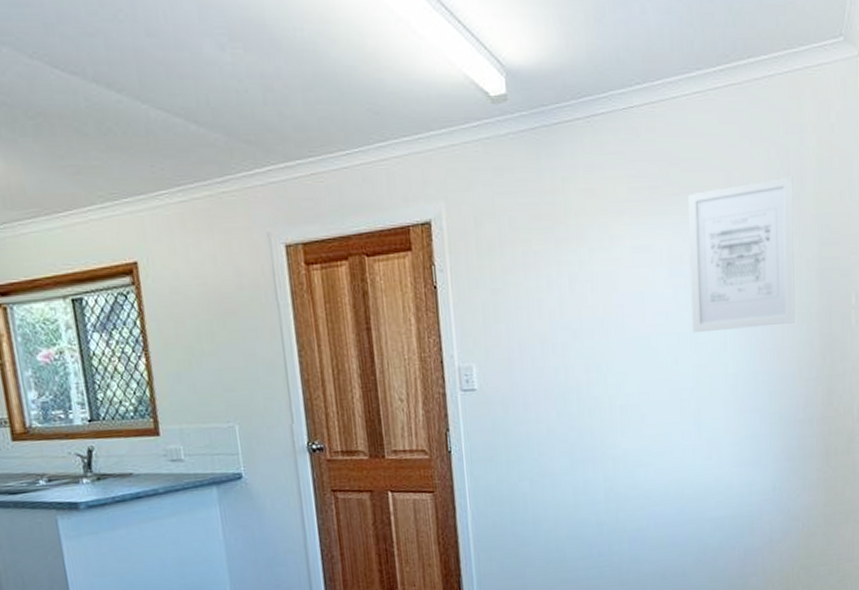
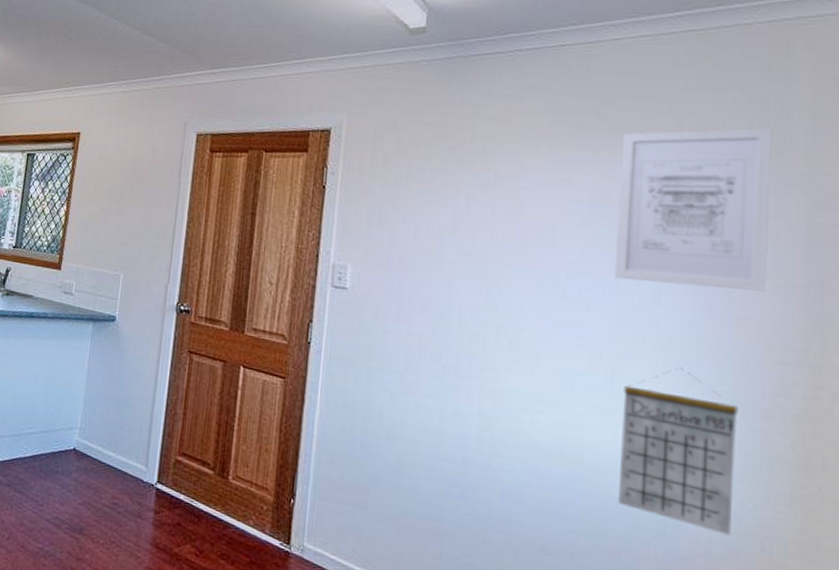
calendar: none [707,400,784,524] -> present [619,367,738,536]

